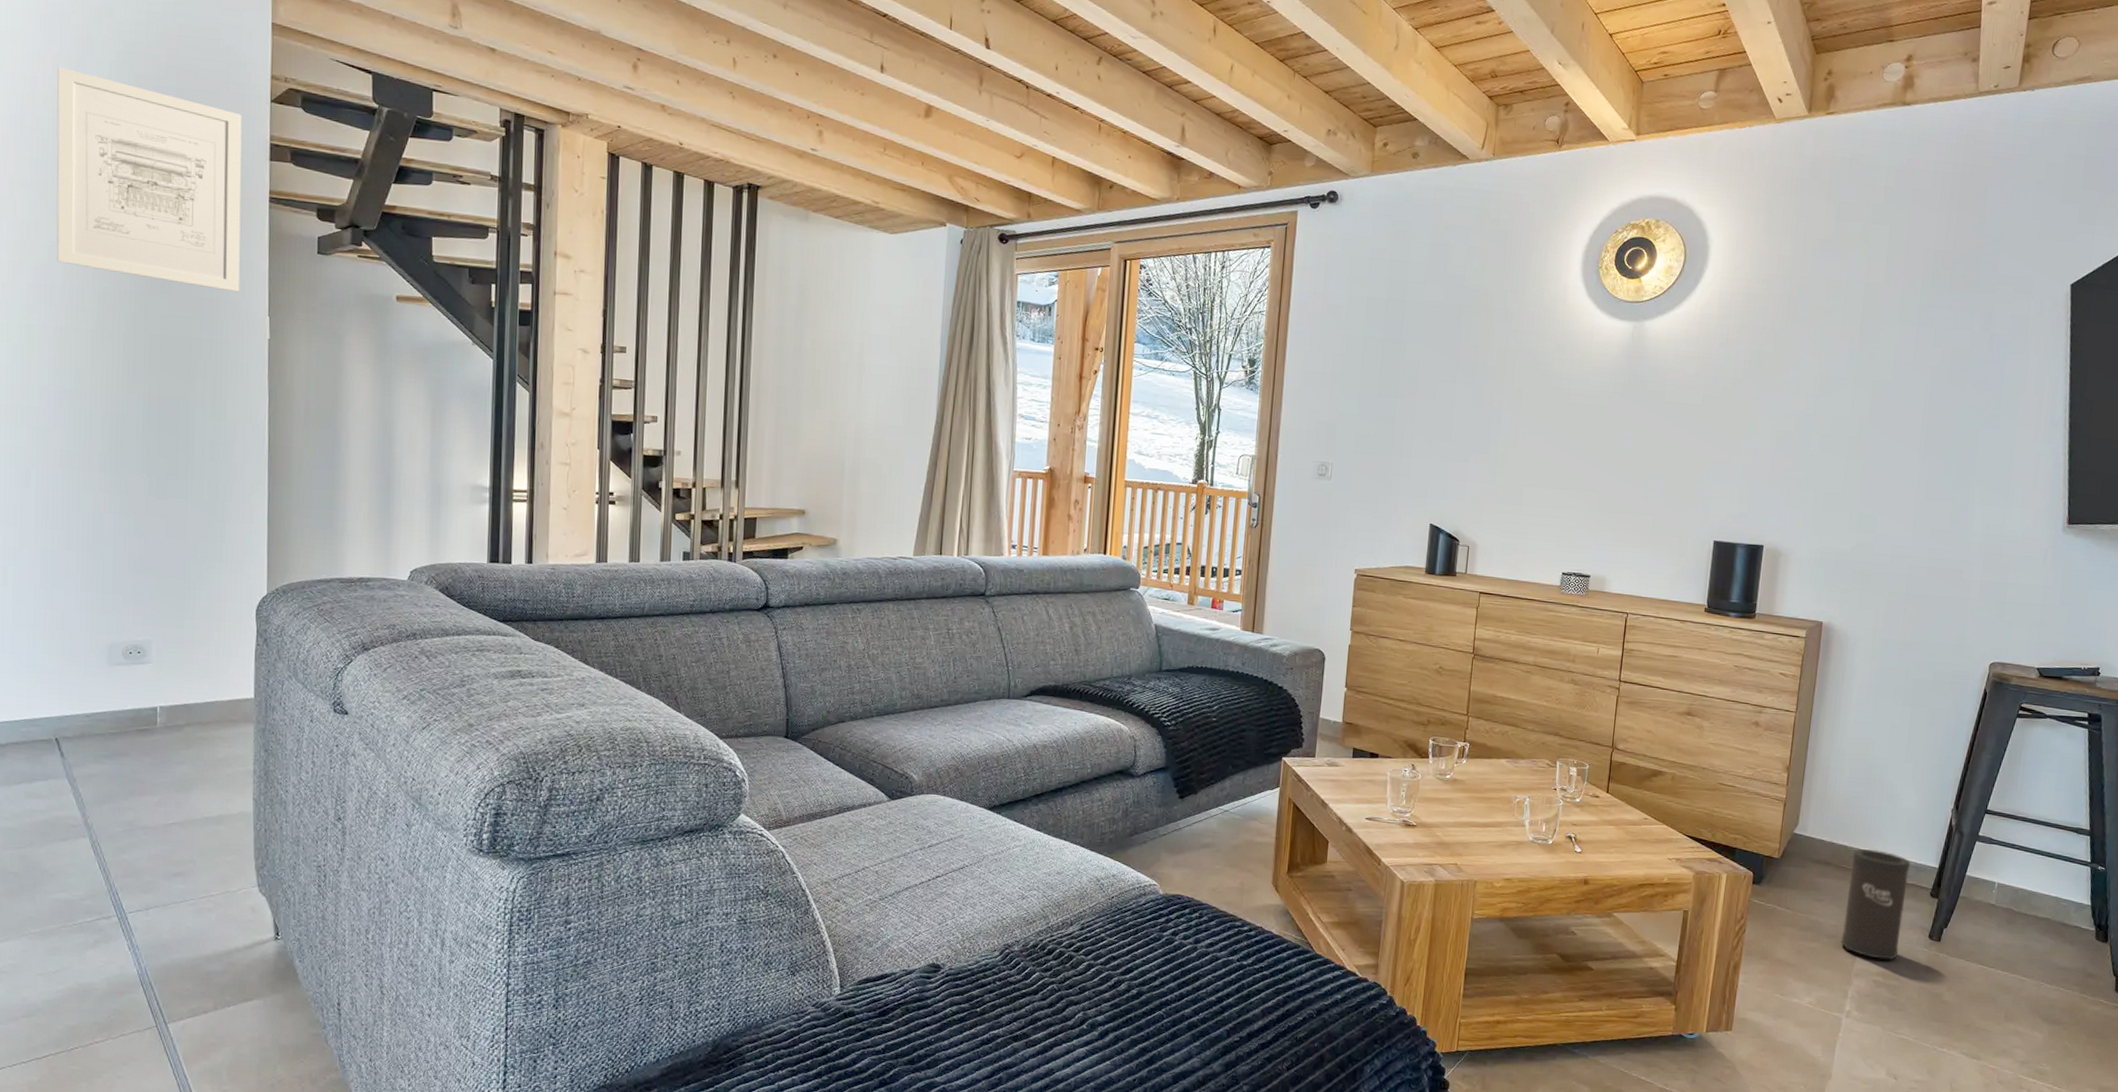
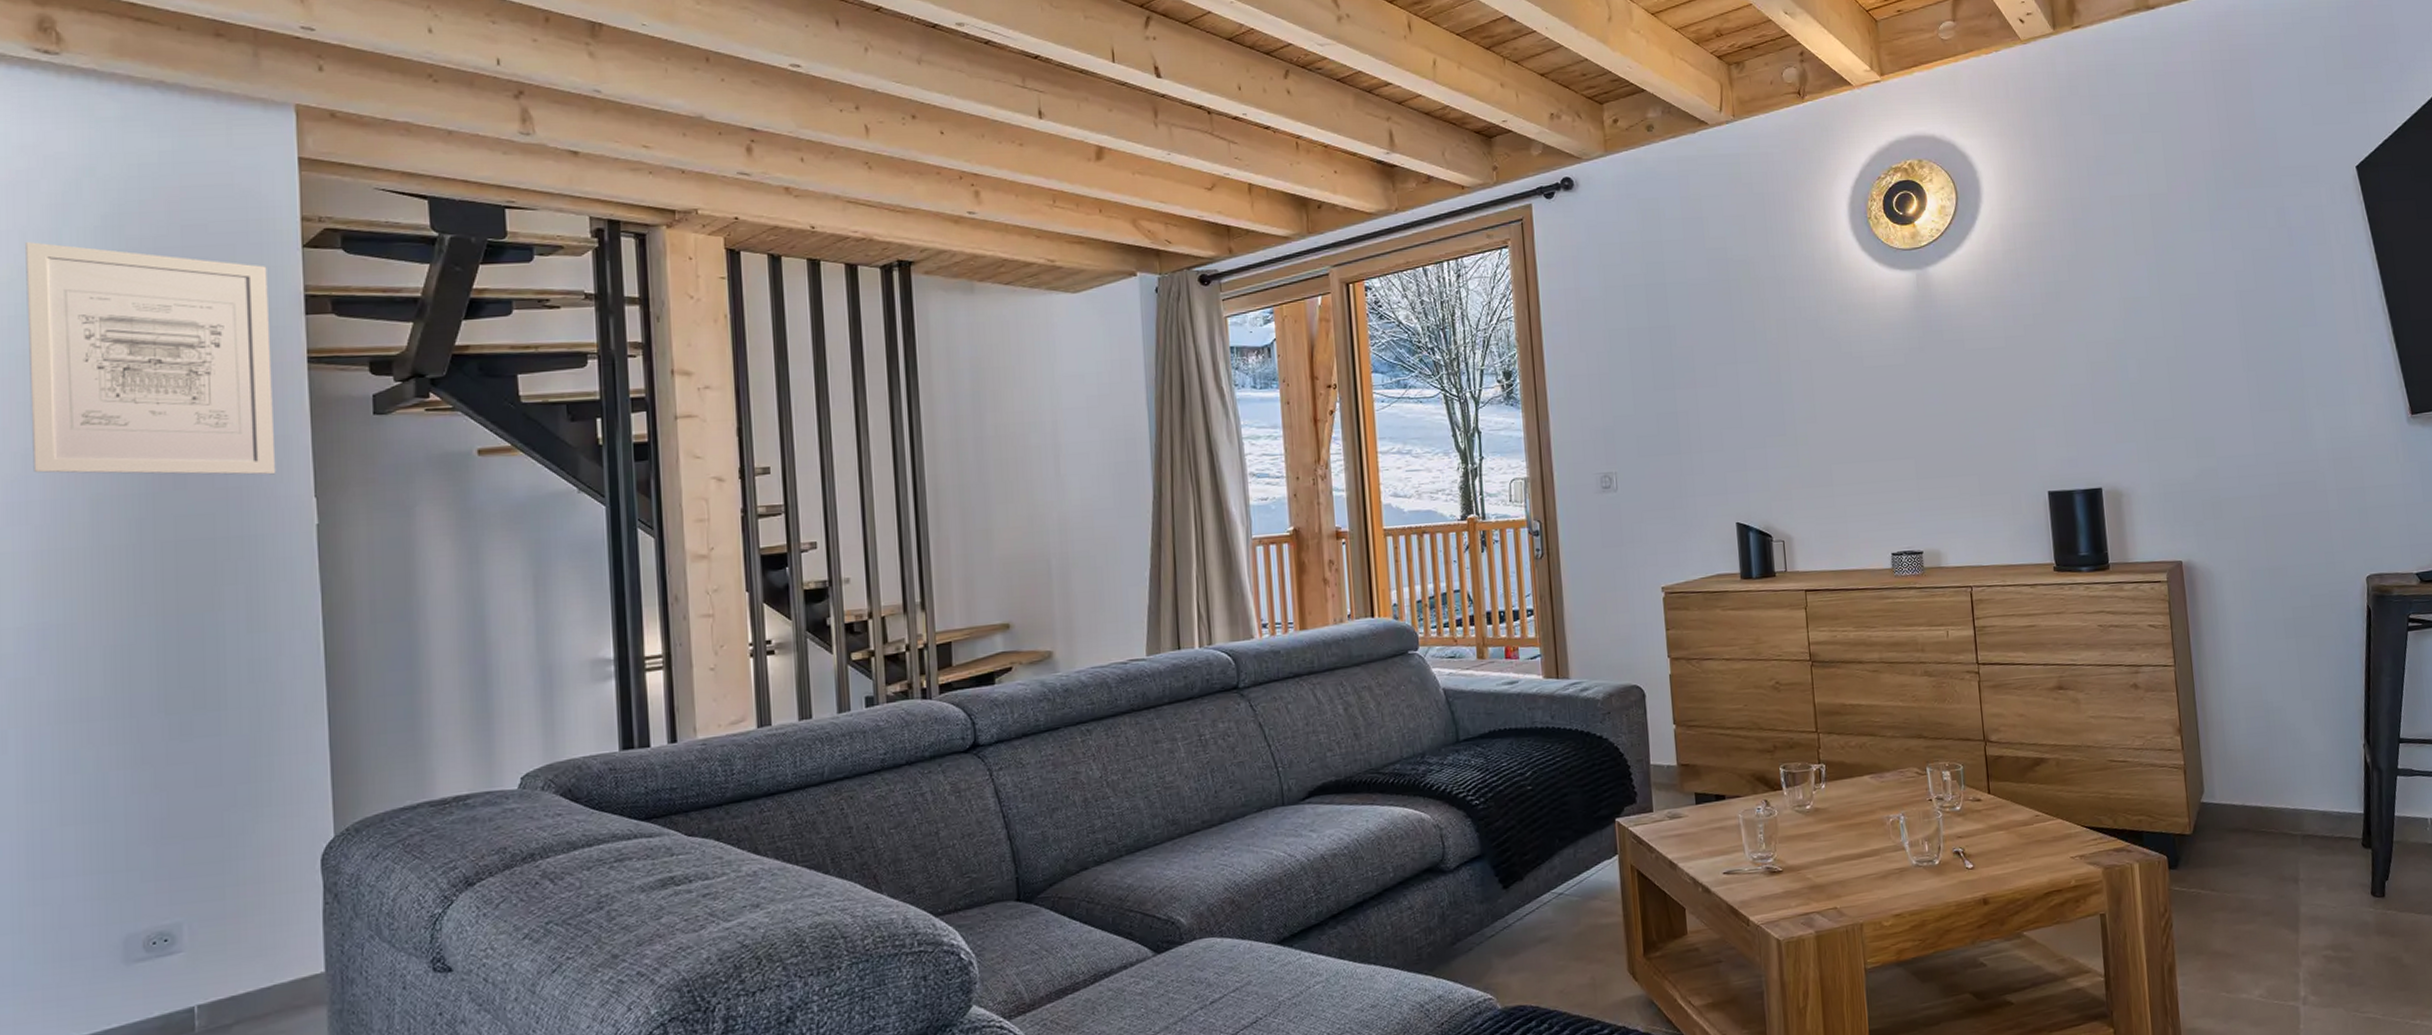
speaker: present [1841,849,1911,960] -> none [2269,804,2343,931]

